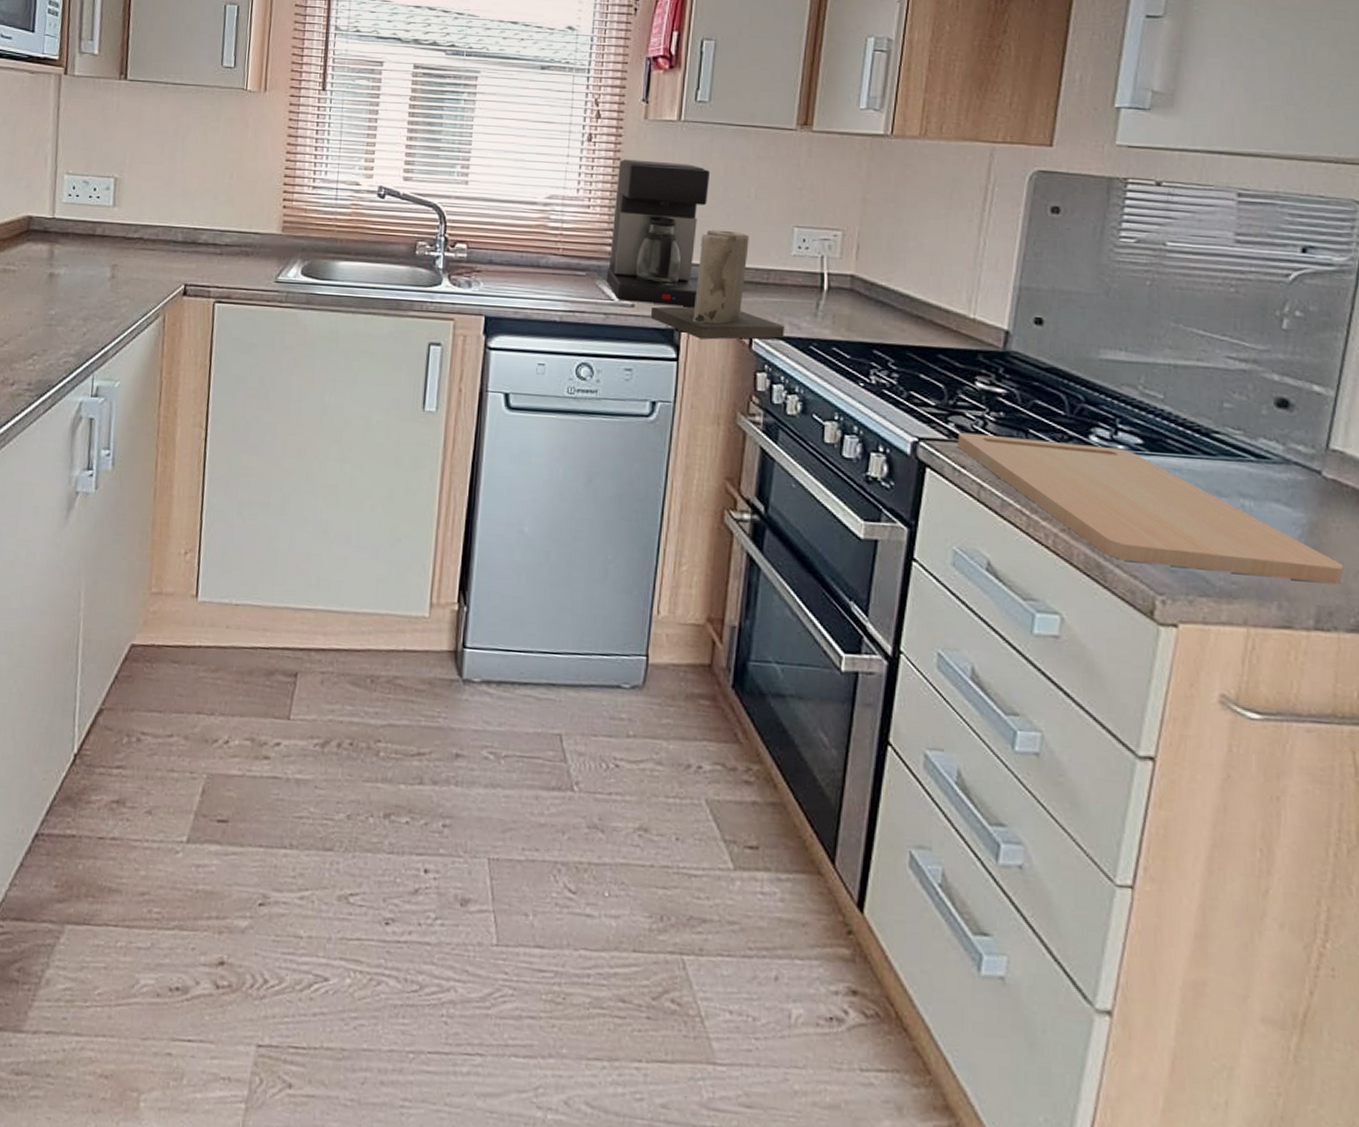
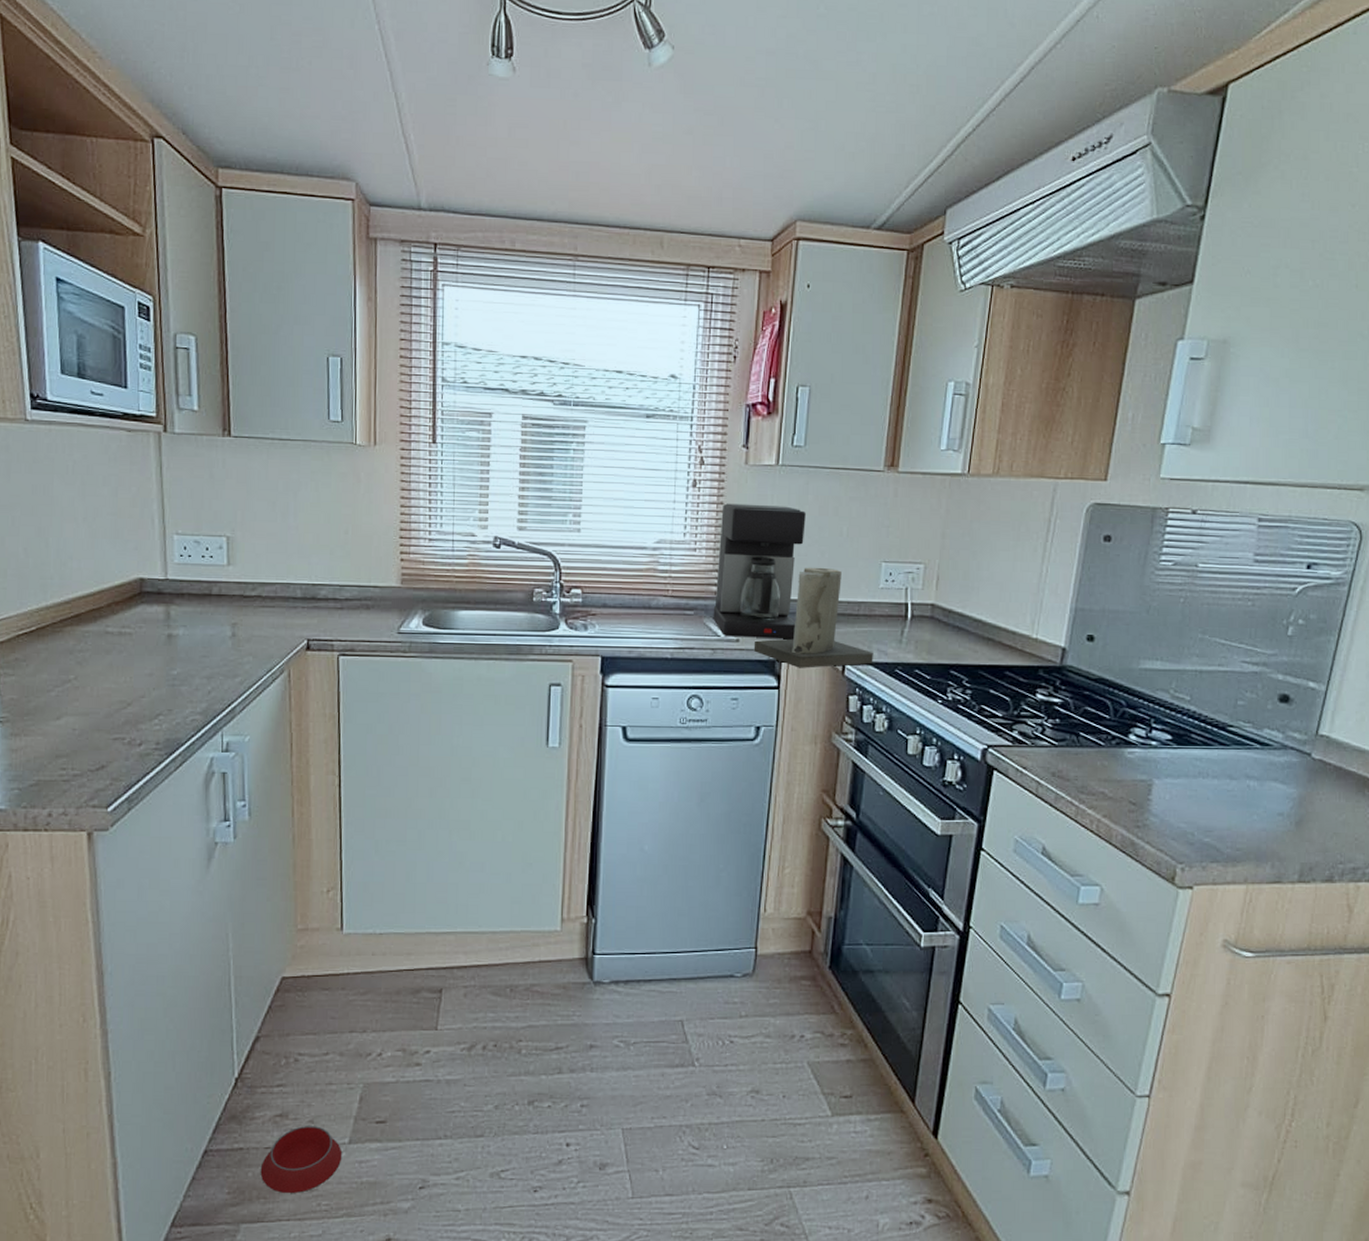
pet bowl: none [91,816,179,895] -> present [260,1126,343,1193]
cutting board: present [957,432,1344,585] -> none [1020,738,1323,845]

